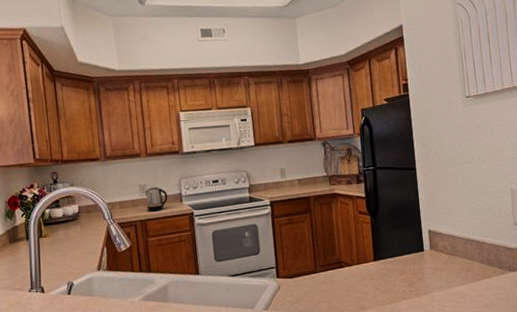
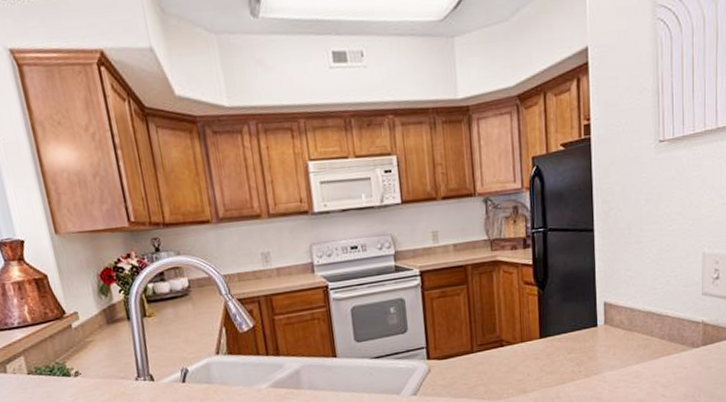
kettle: present [144,186,168,212] -> none [268,254,297,285]

